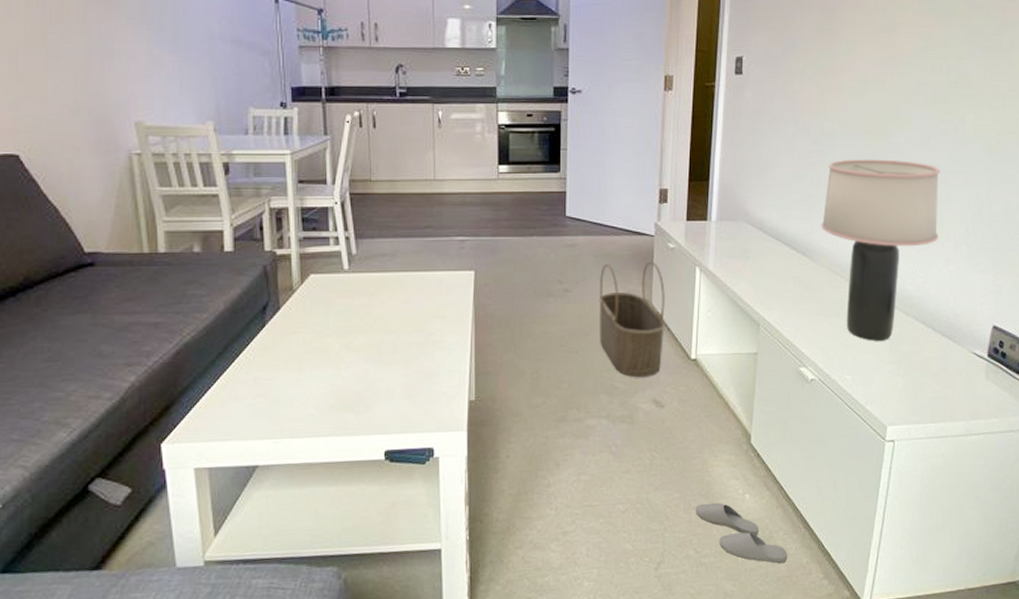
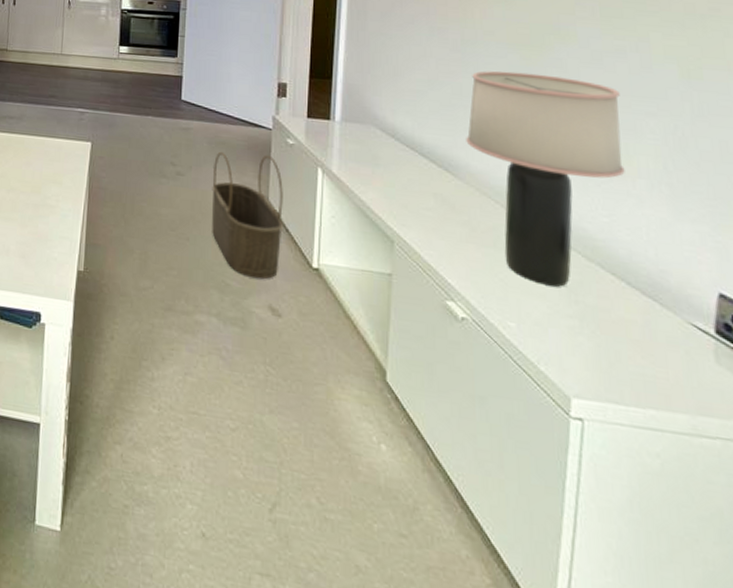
slippers: present [695,502,788,564] -> none [318,443,440,549]

